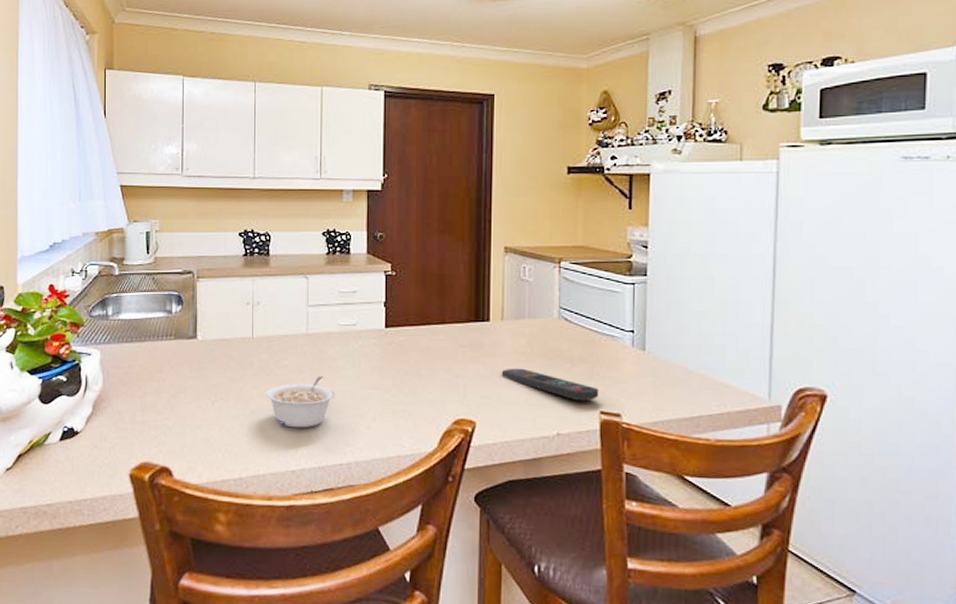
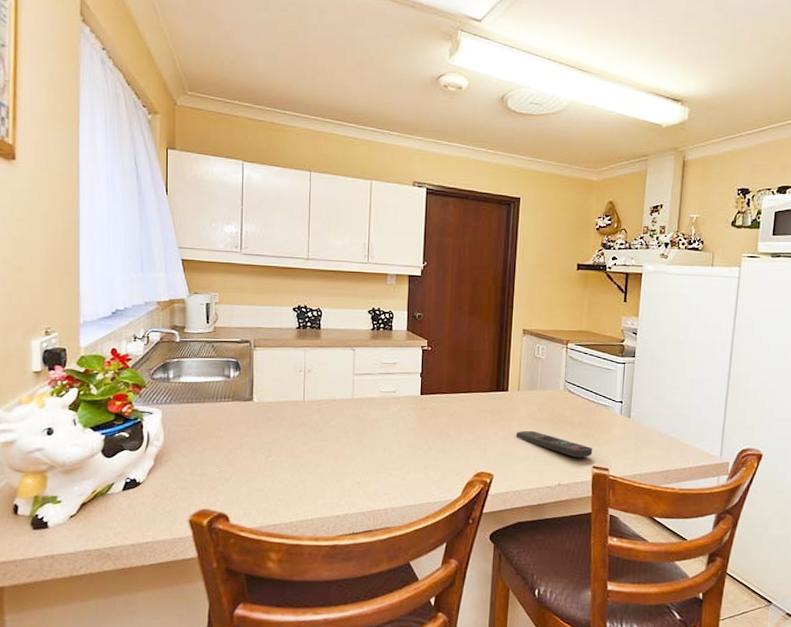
legume: present [266,376,335,428] -> none [315,435,376,480]

